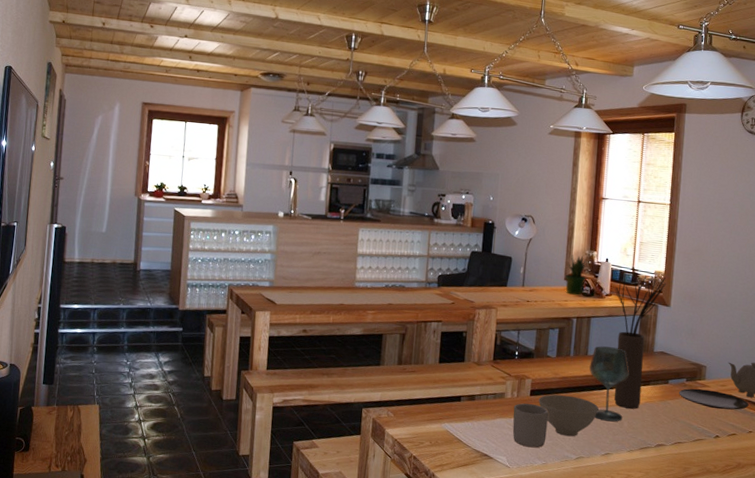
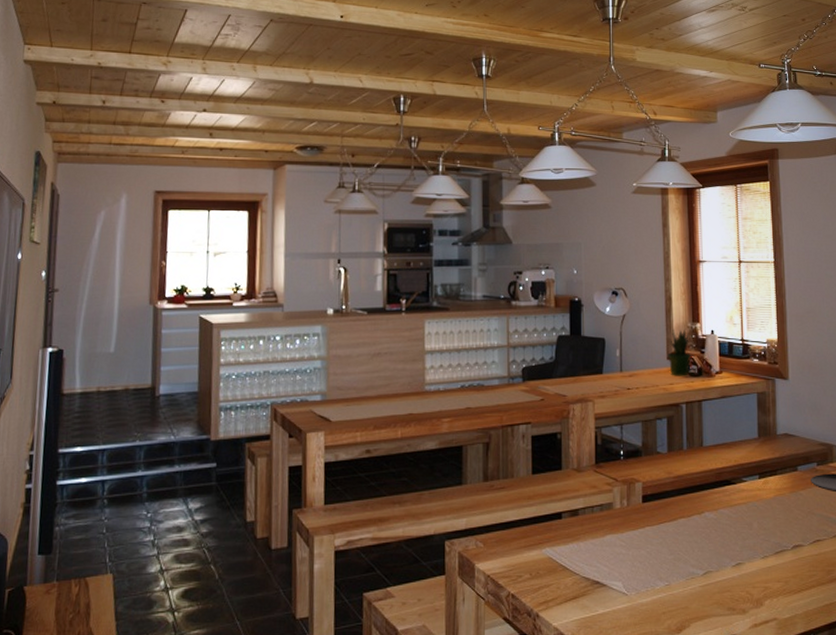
mug: present [512,403,549,448] -> none [624,512,666,567]
bowl: present [538,394,599,437] -> none [652,497,723,548]
wine glass: present [589,346,630,422] -> none [706,434,753,524]
vase: present [614,267,666,409] -> none [725,337,781,506]

